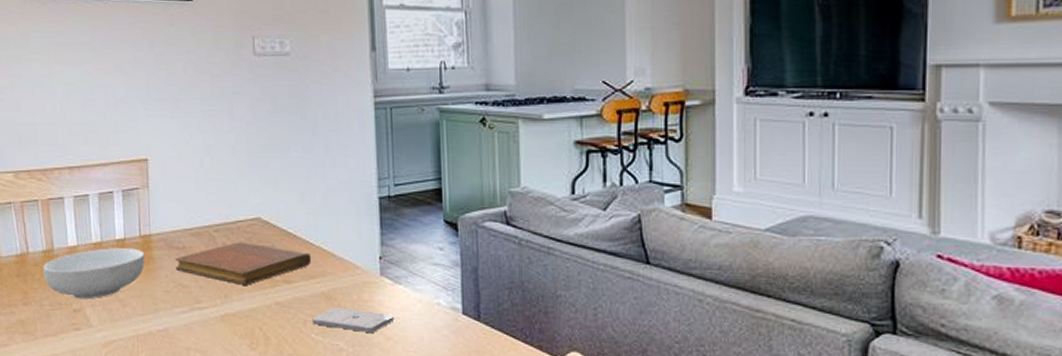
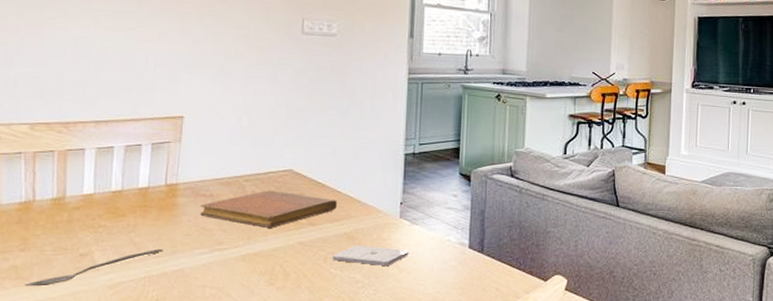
spoon: none [31,305,146,342] -> present [24,248,163,287]
cereal bowl: present [42,248,145,300] -> none [49,196,169,244]

